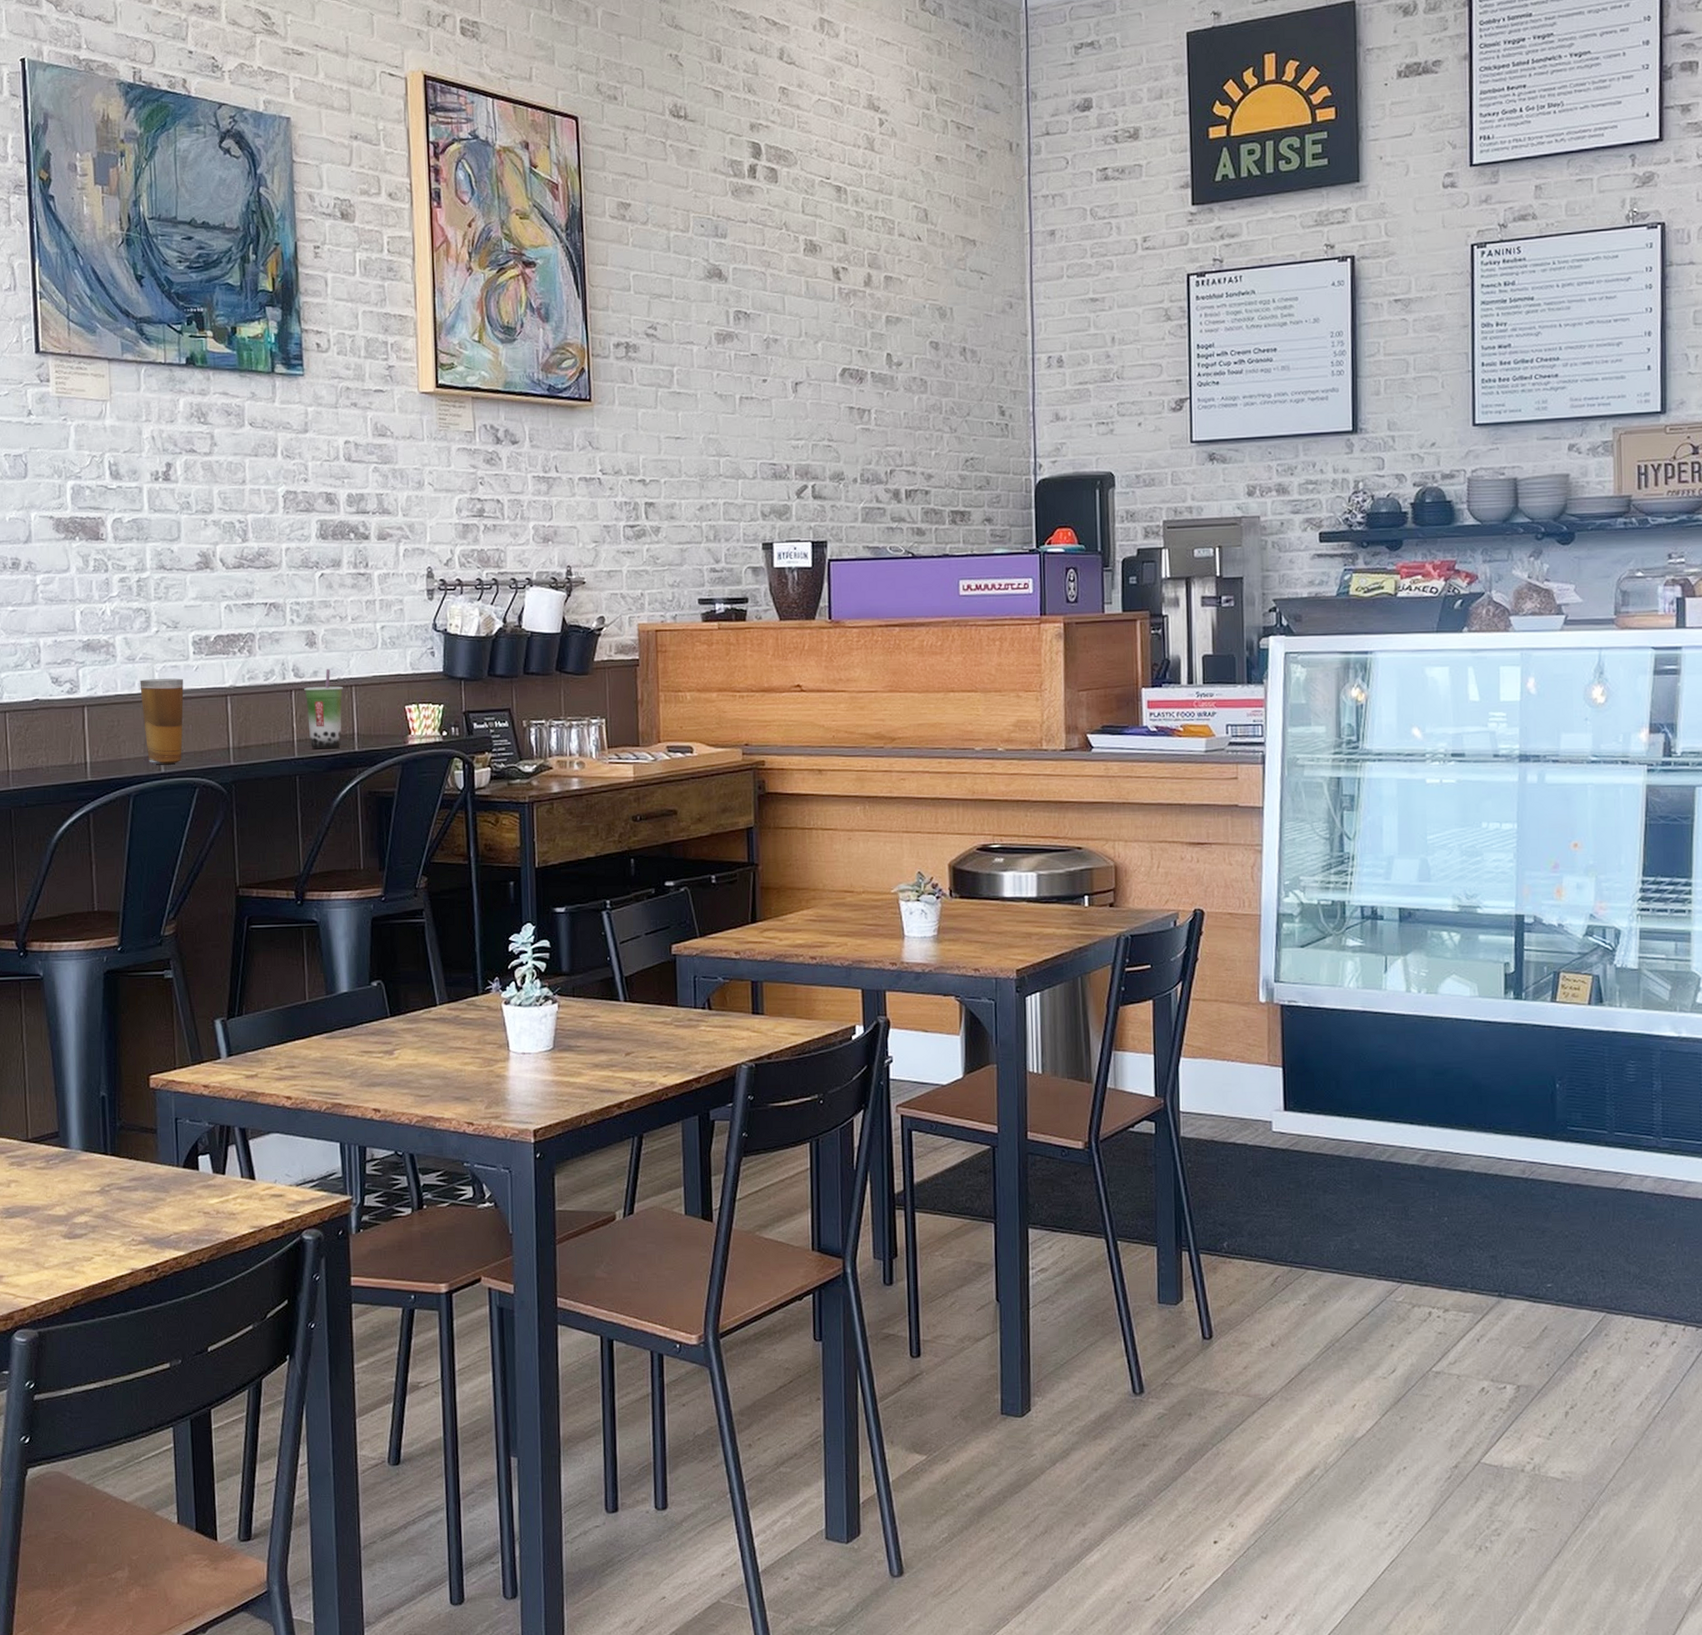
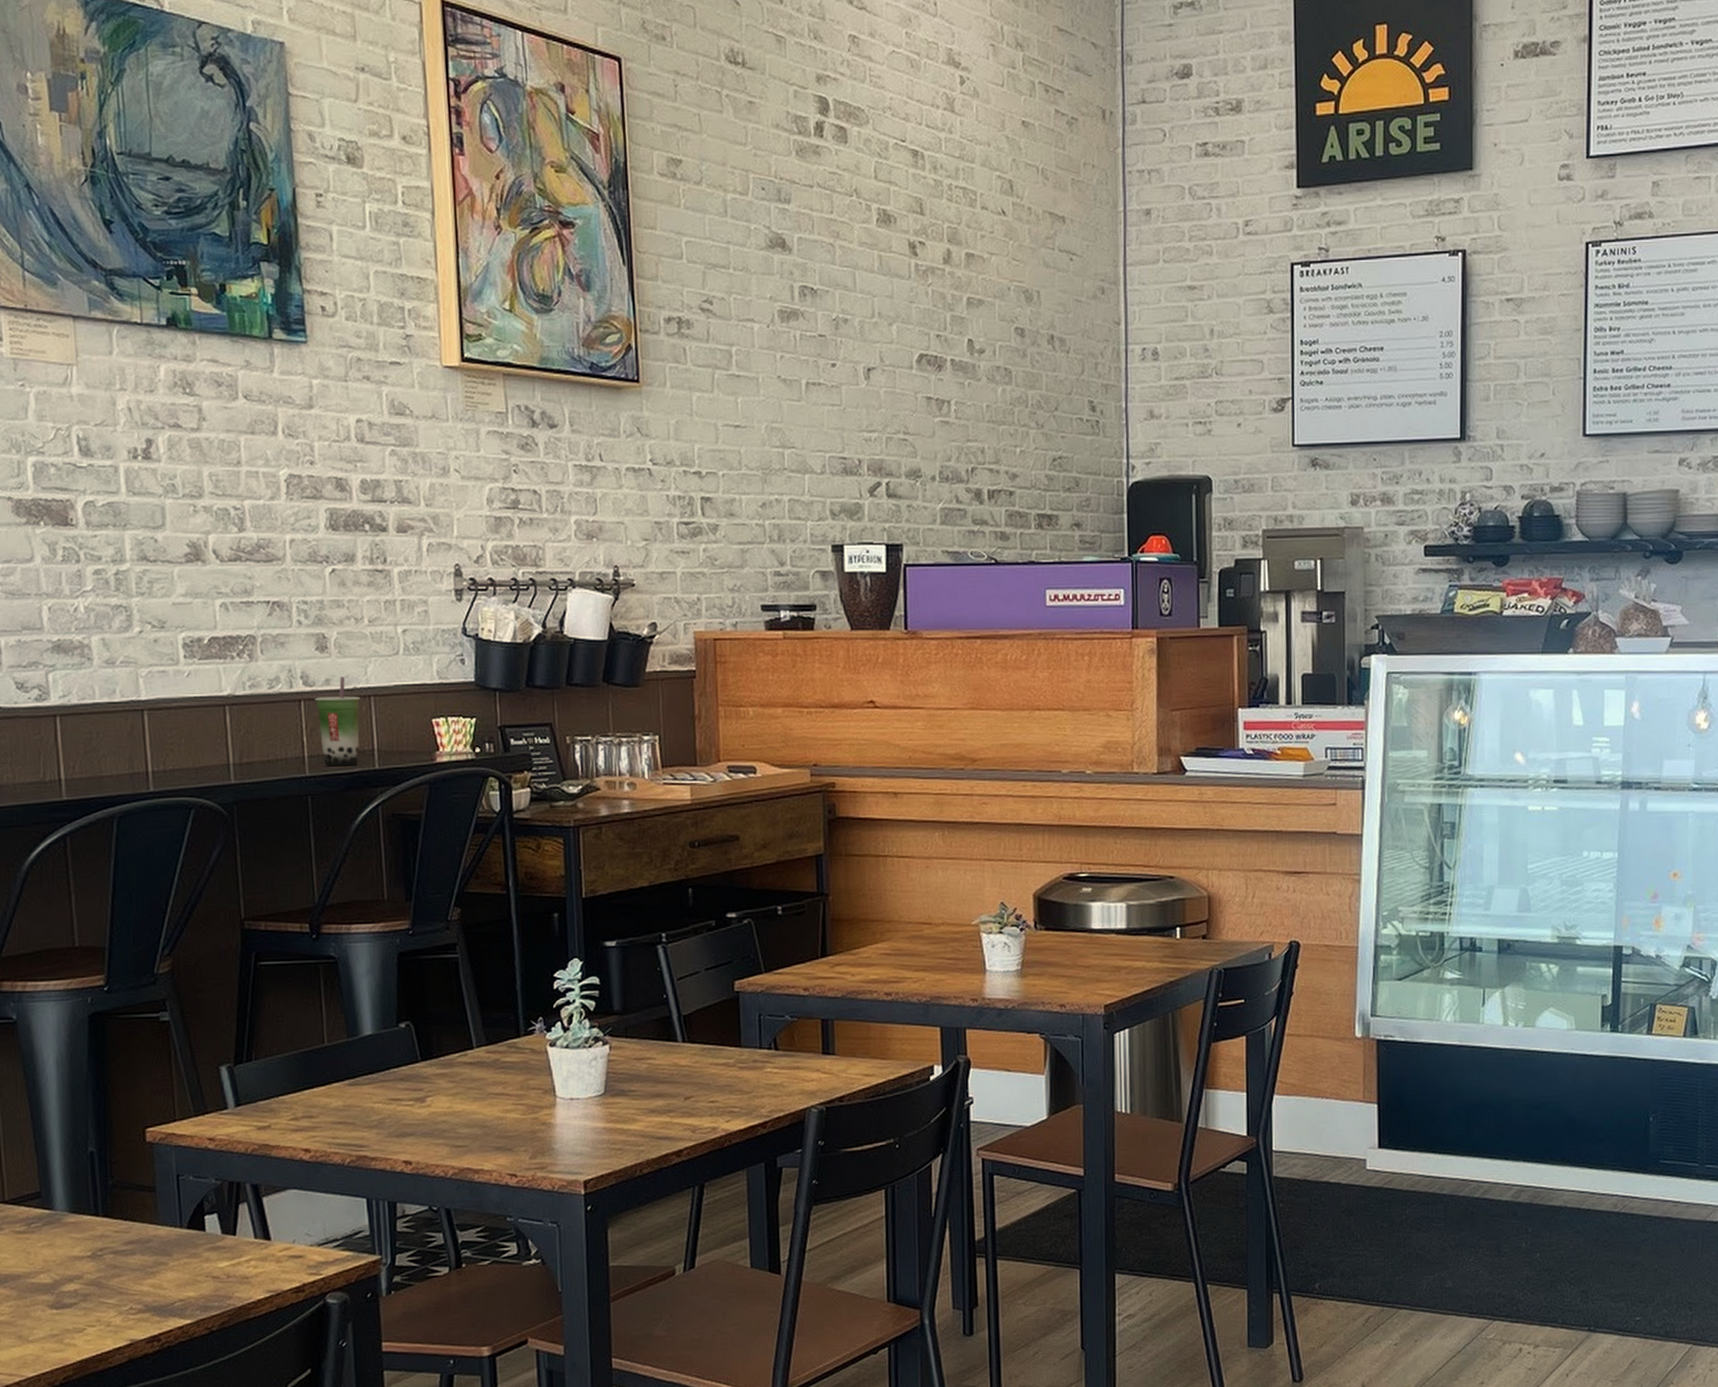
beverage cup: present [140,678,184,765] -> none [121,684,174,783]

